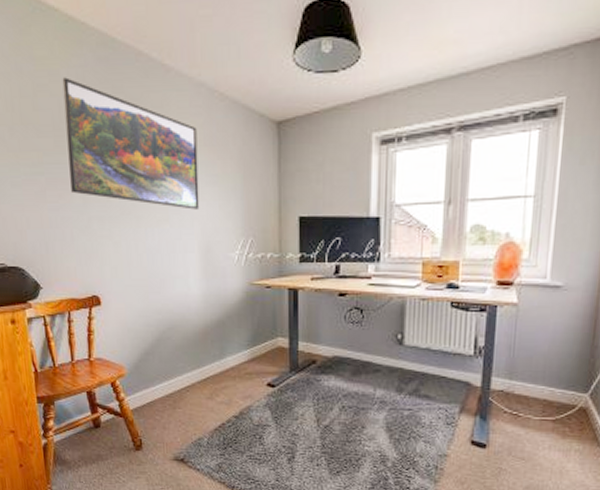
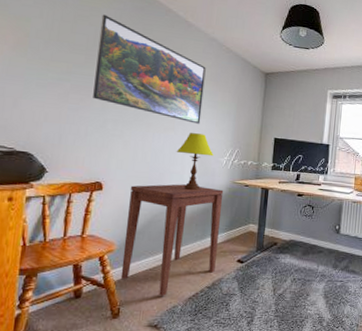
side table: none [130,291,241,427] -> present [120,184,224,296]
table lamp: none [175,222,222,299] -> present [176,133,214,191]

